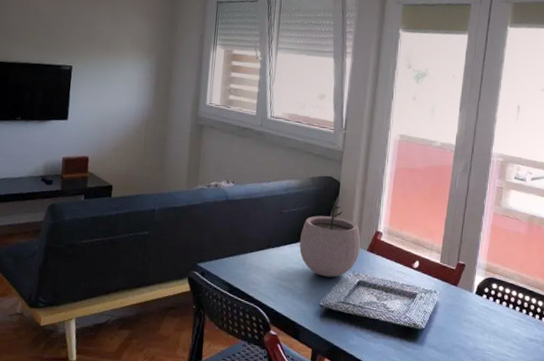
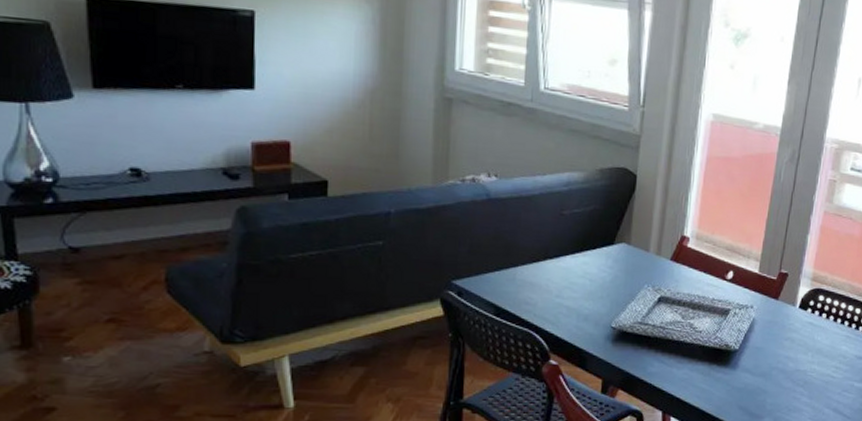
plant pot: present [299,201,361,278] -> none [585,198,663,294]

